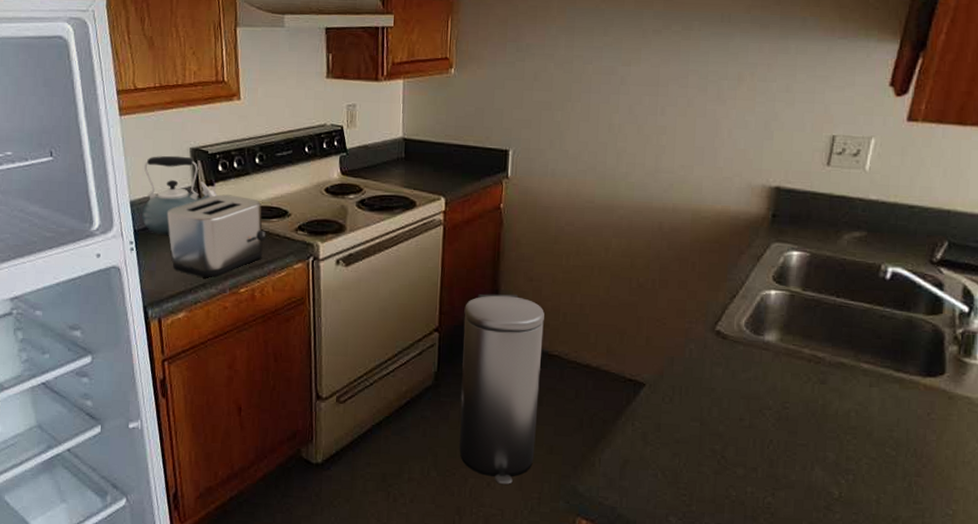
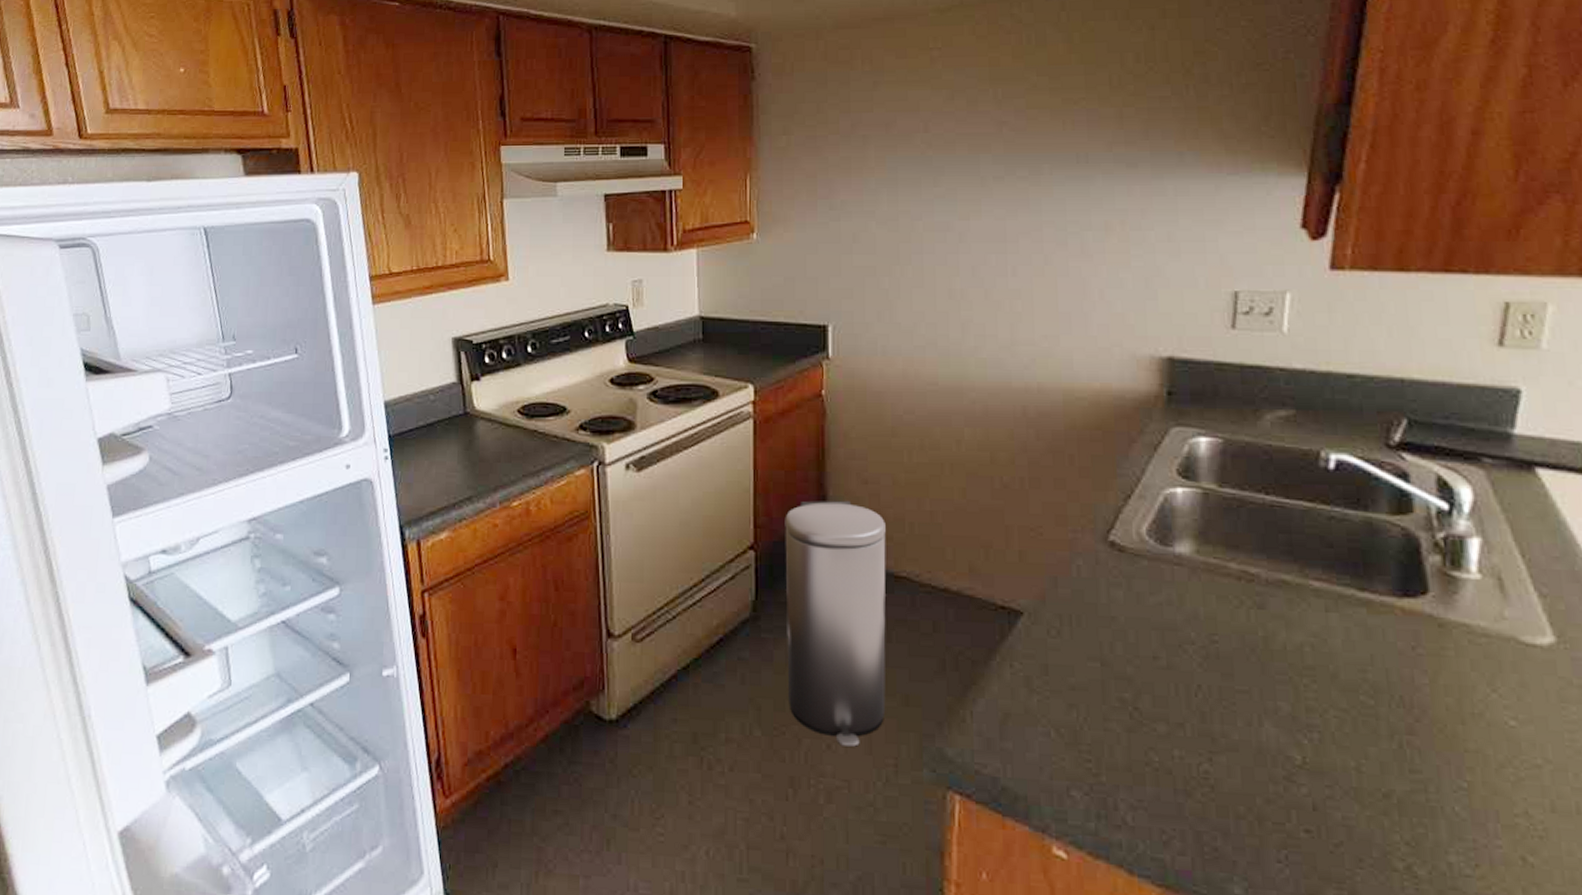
kettle: present [141,155,218,236] -> none [396,347,484,441]
toaster: present [167,194,267,279] -> none [427,390,543,491]

